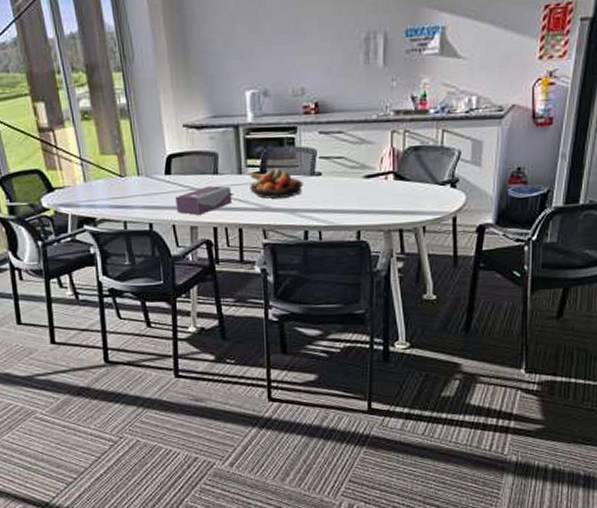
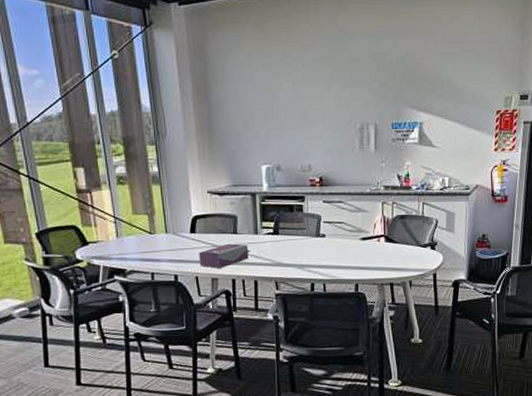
fruit bowl: present [249,168,304,199] -> none [264,230,310,255]

